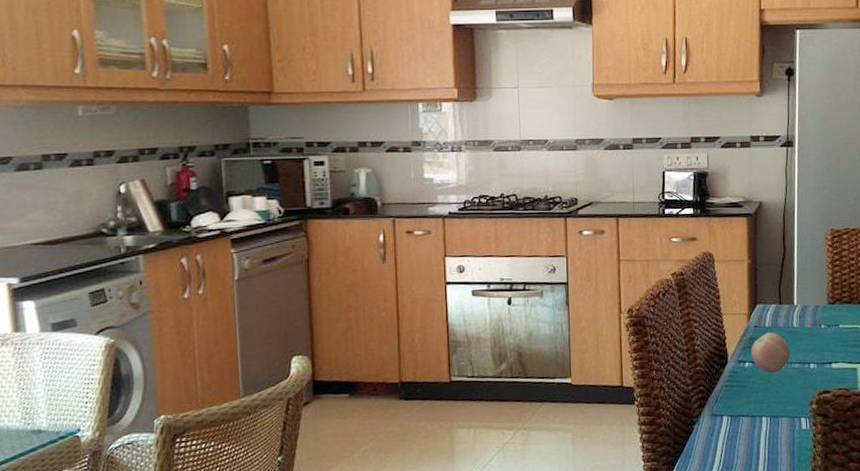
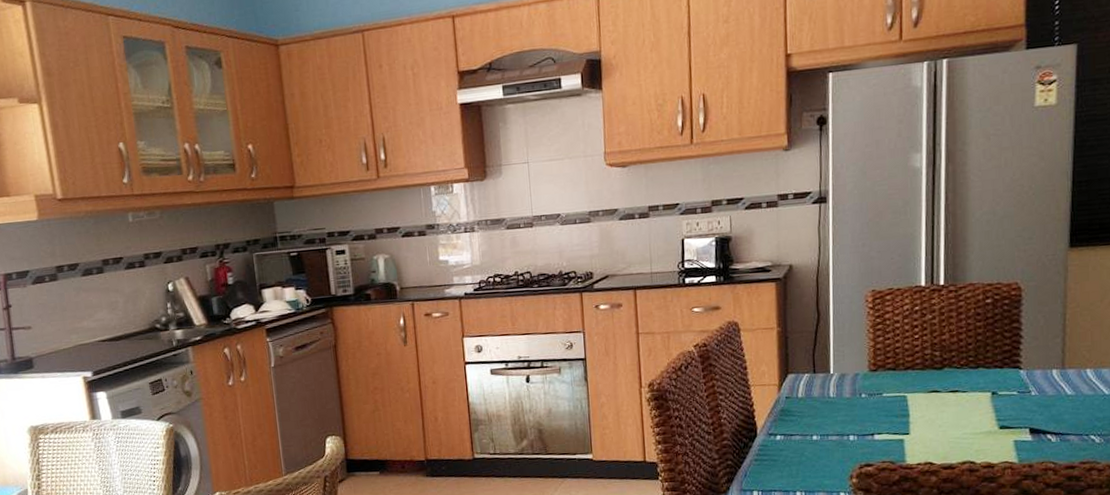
apple: present [750,332,790,373] -> none [782,403,827,446]

